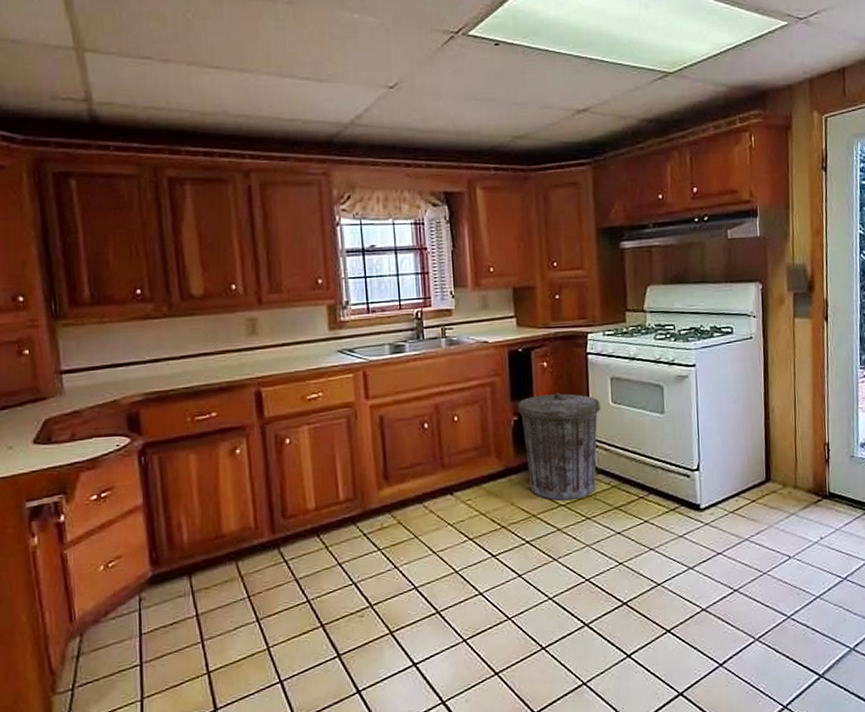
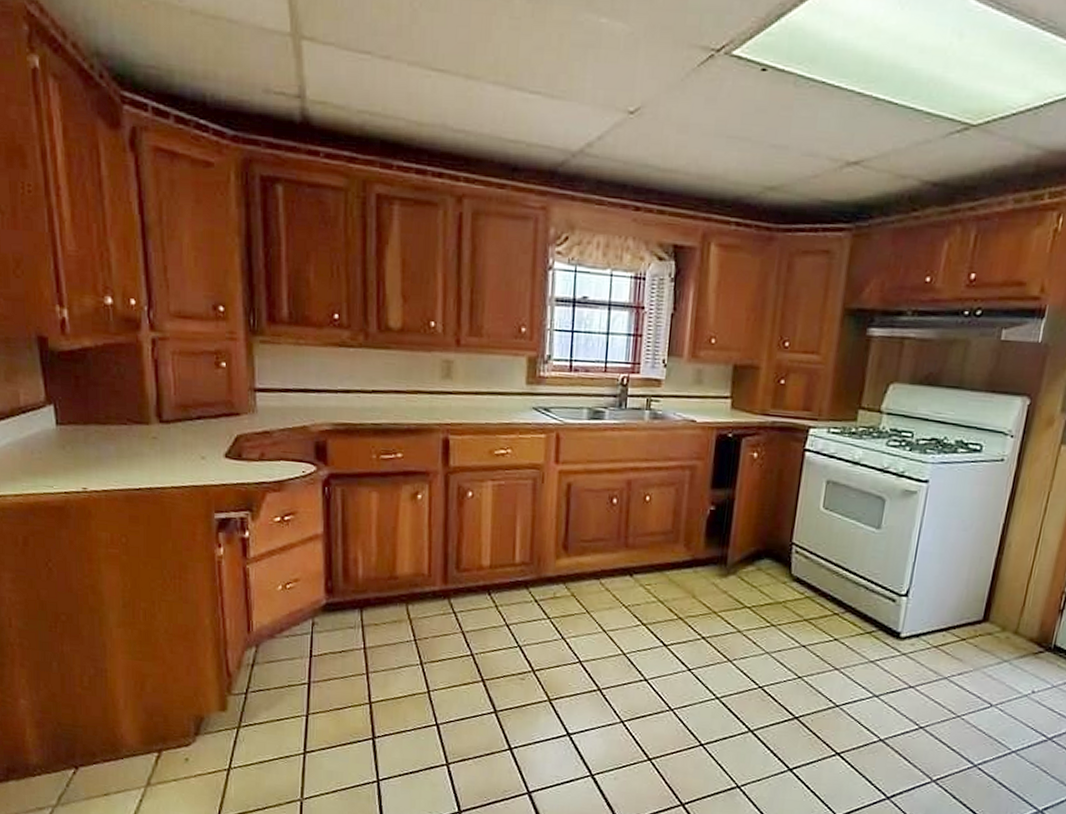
trash can: present [518,393,600,501] -> none [715,487,810,604]

